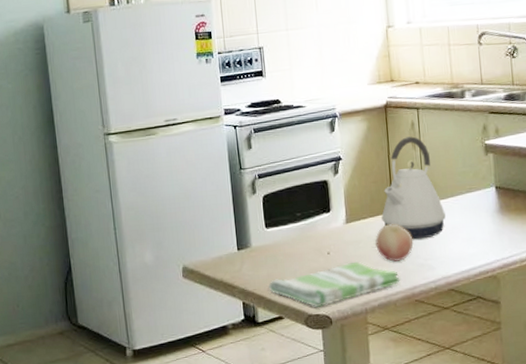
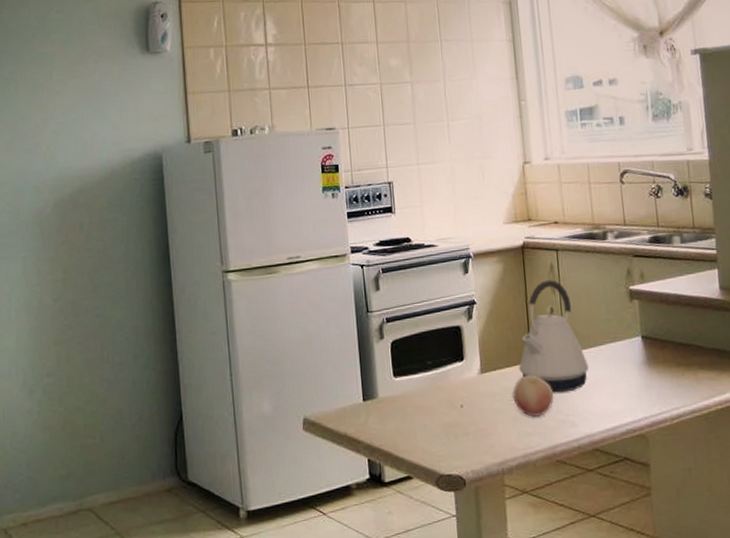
dish towel: present [269,261,400,308] -> none [396,416,540,467]

